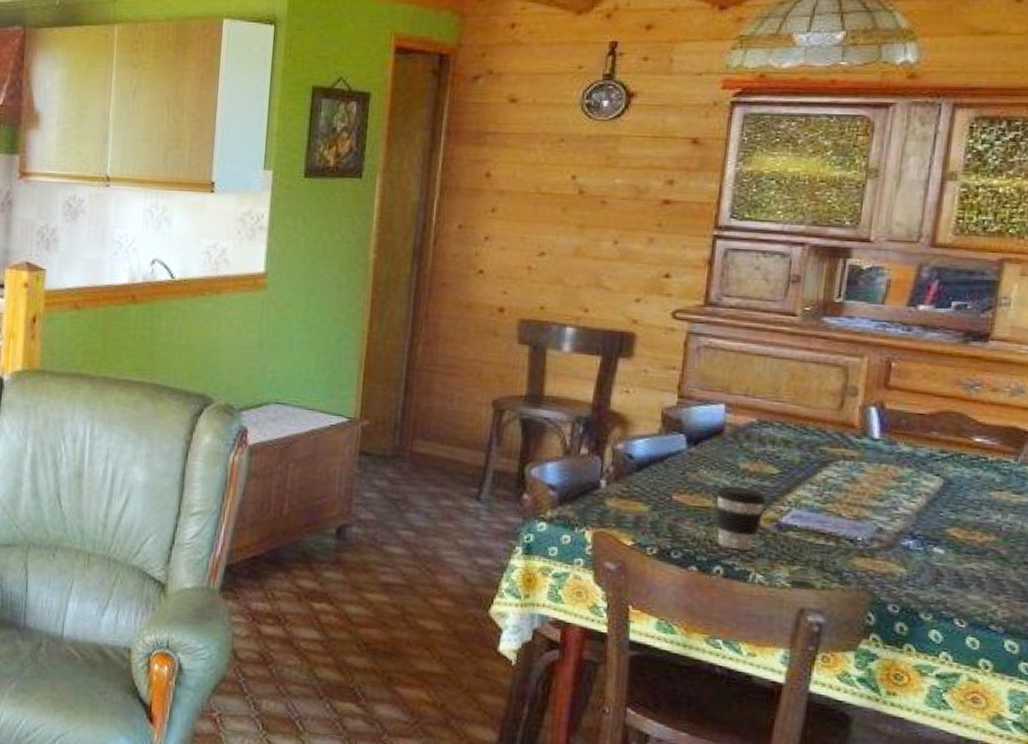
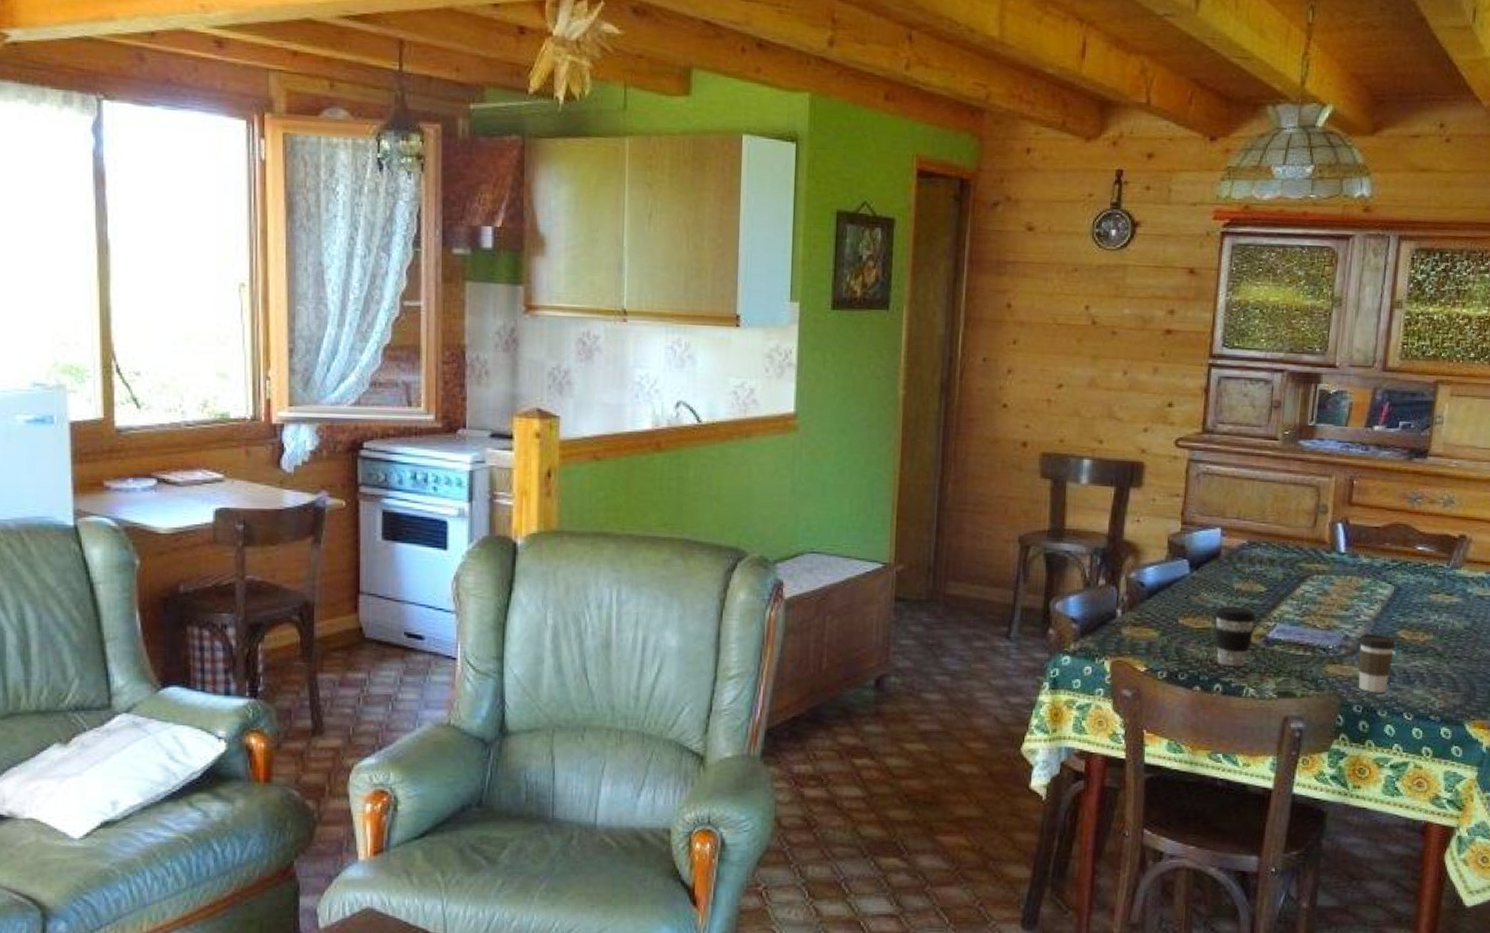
coffee cup: none [895,528,944,595] -> present [1358,633,1396,693]

